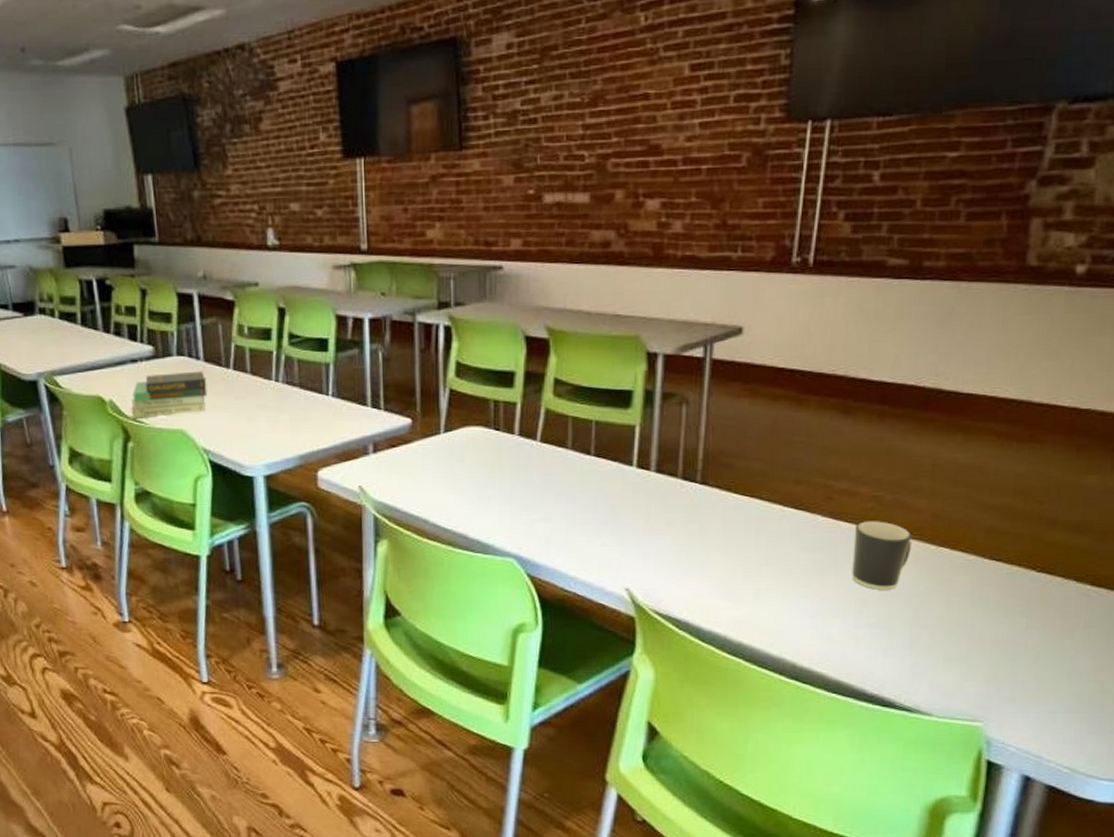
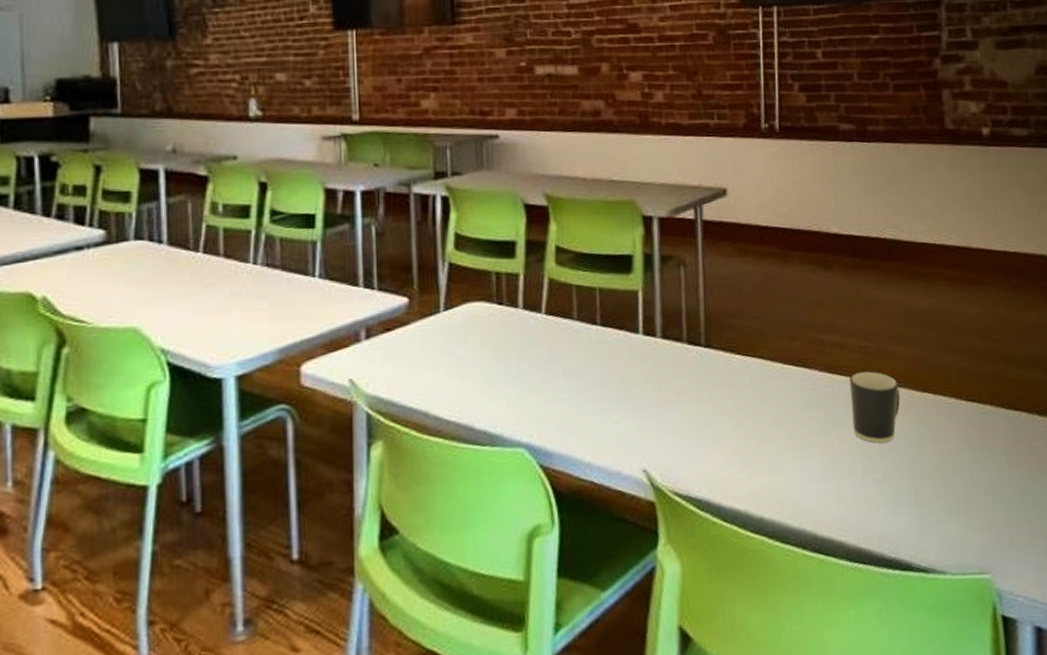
books: present [132,371,208,419] -> none [71,256,170,318]

